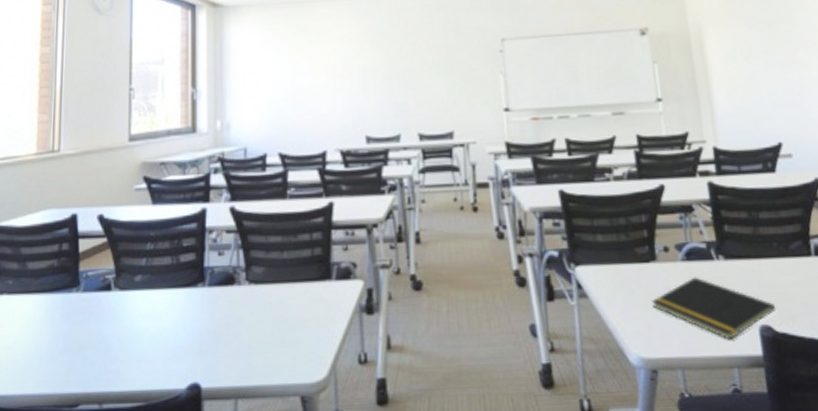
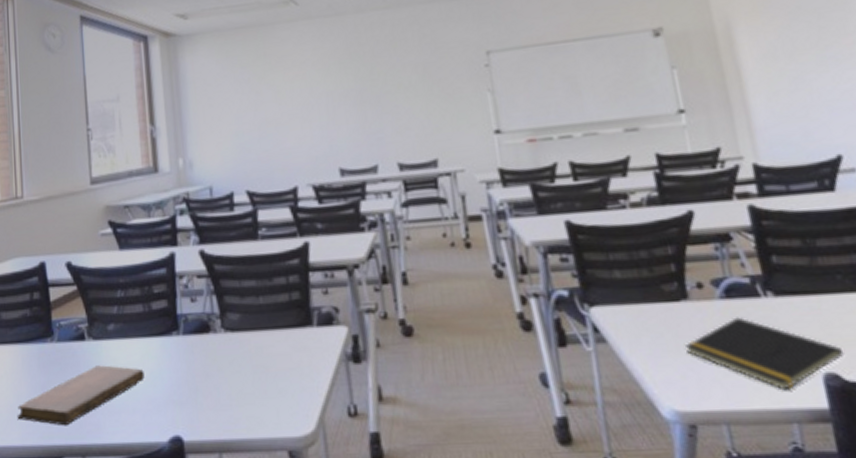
notebook: none [35,315,168,374] -> present [17,365,145,426]

